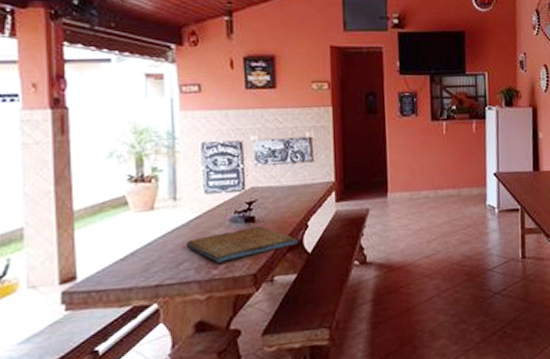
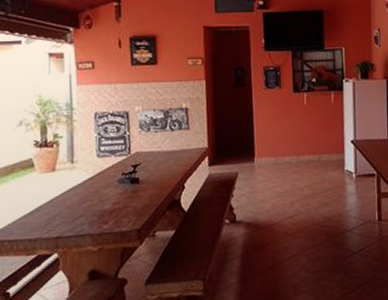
religious icon: present [186,226,298,263] -> none [81,187,176,219]

